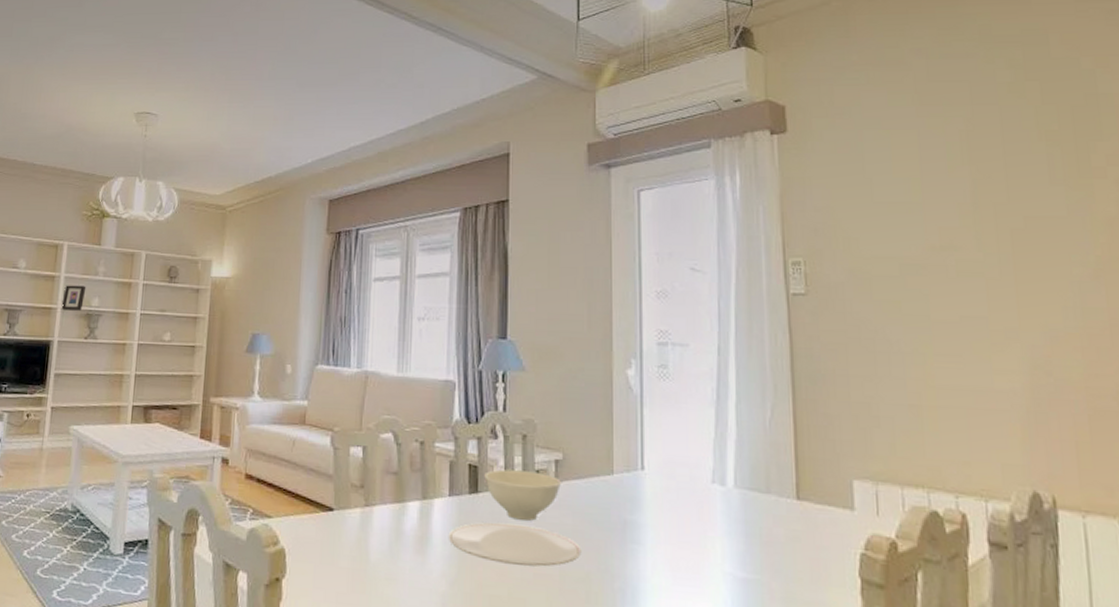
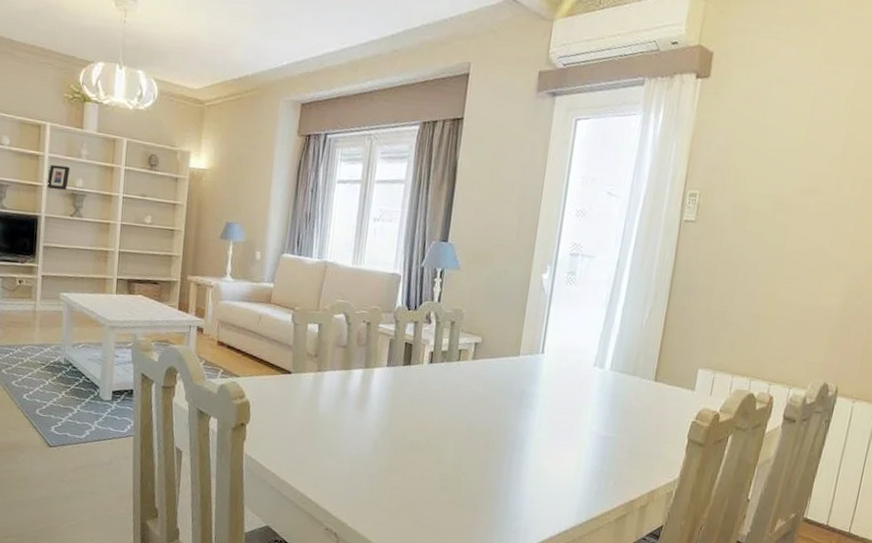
plate: present [448,522,582,567] -> none [383,388,487,422]
bowl: present [484,469,562,521] -> none [417,348,479,388]

